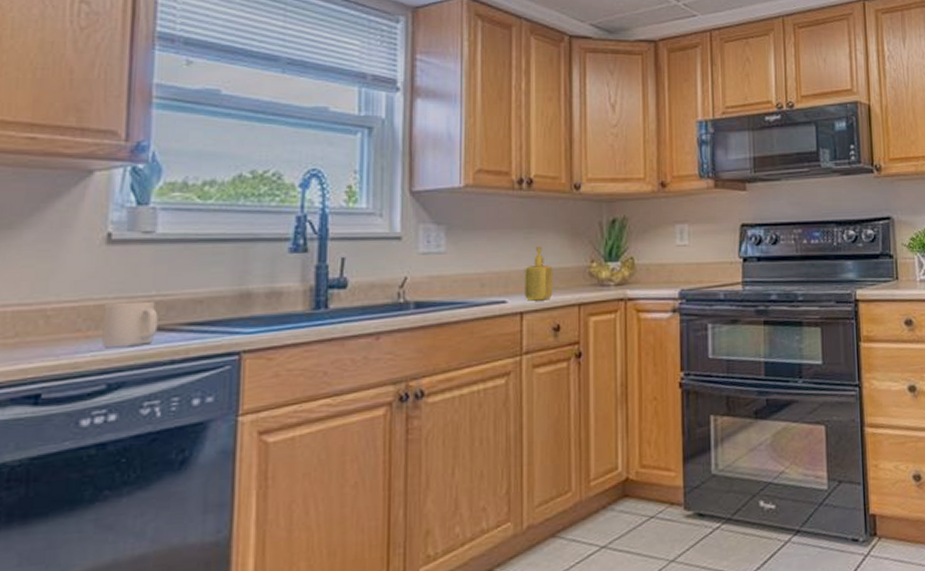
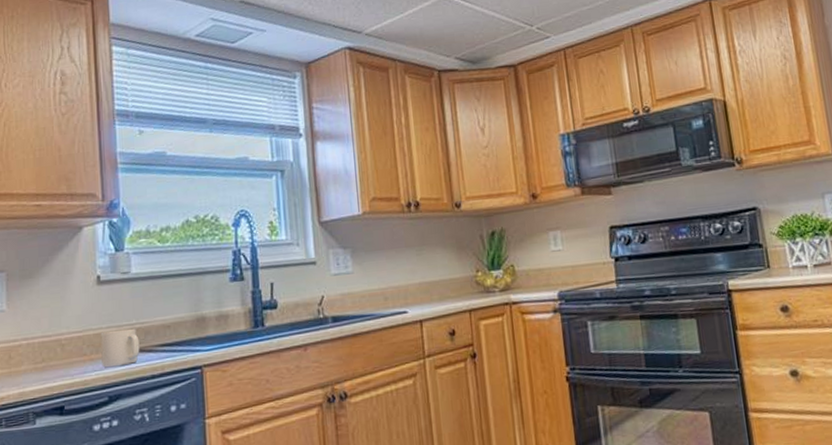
soap dispenser: present [525,247,553,301] -> none [420,261,446,310]

